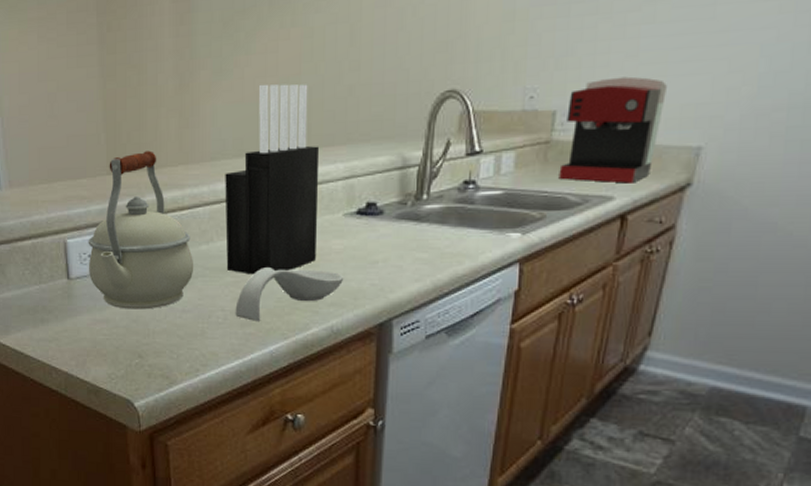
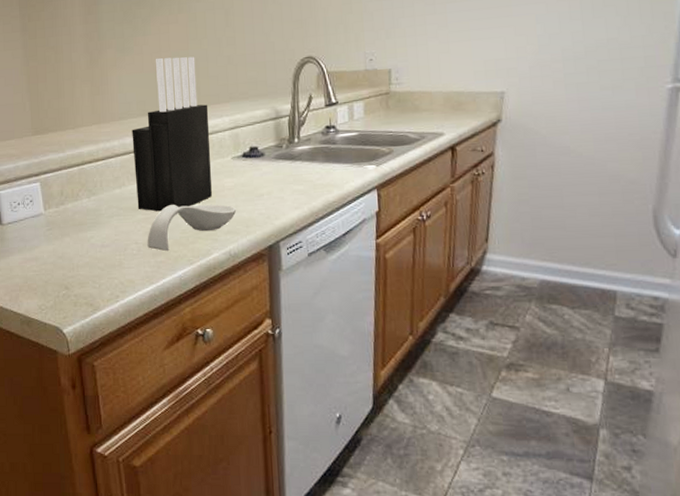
kettle: present [88,150,194,310] -> none [17,114,110,248]
coffee maker: present [559,76,667,184] -> none [399,41,472,122]

